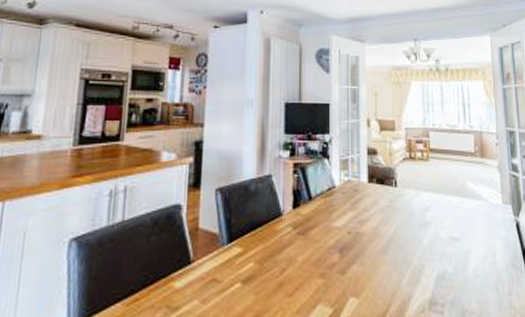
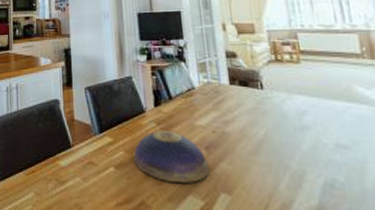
decorative bowl: none [264,234,341,292] -> present [133,130,210,183]

